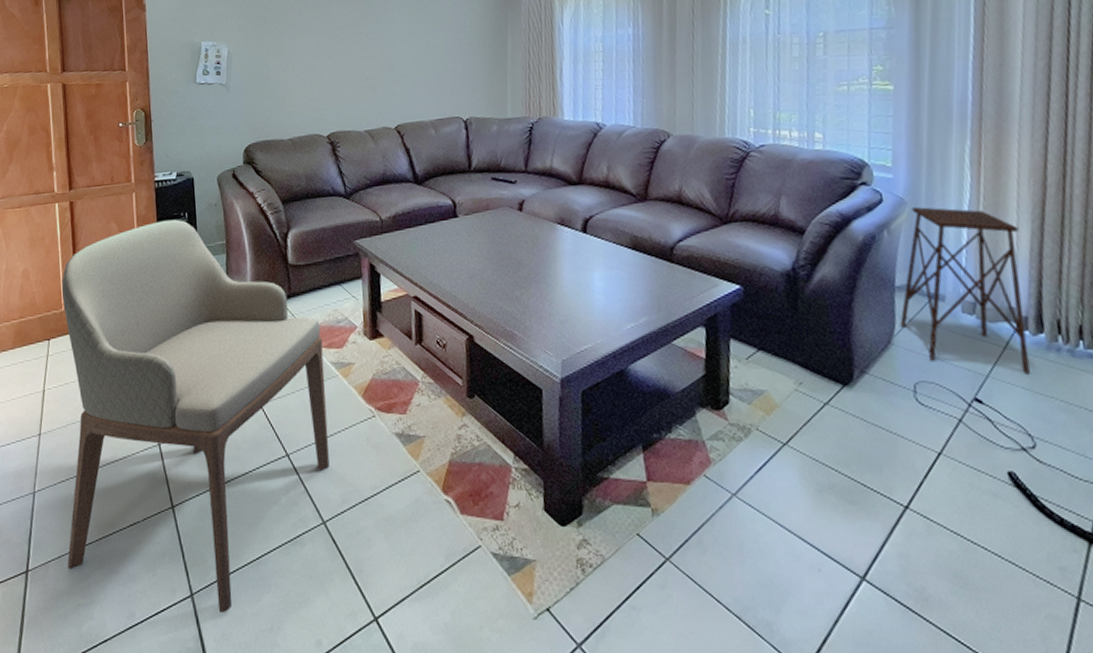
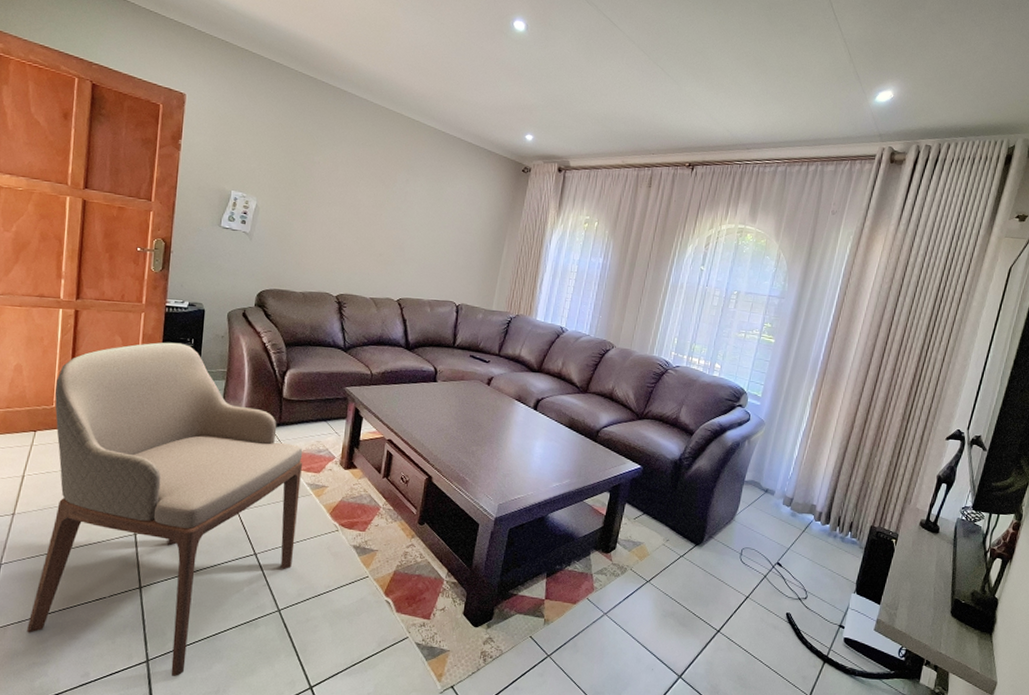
side table: present [900,207,1030,374] -> none [742,428,831,550]

